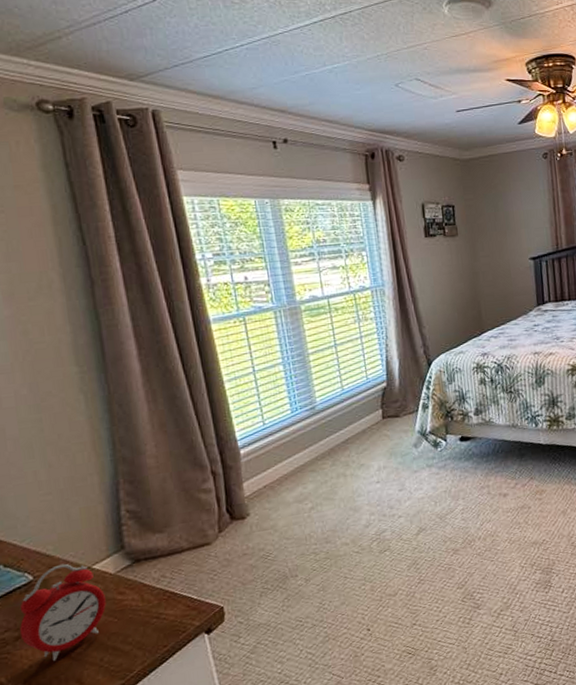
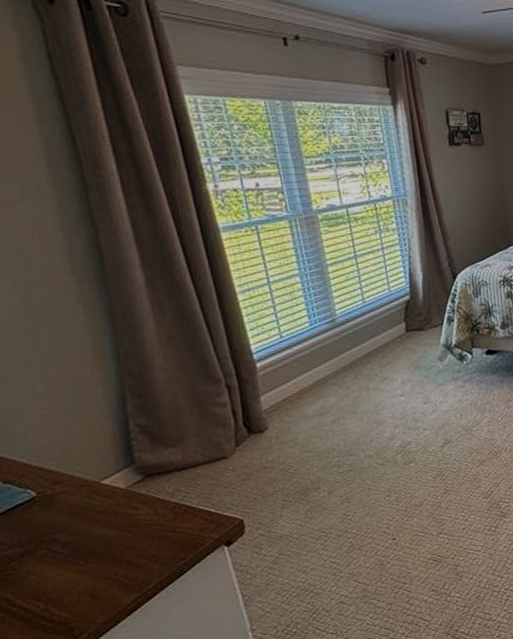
alarm clock: present [19,563,106,662] -> none [23,479,118,577]

